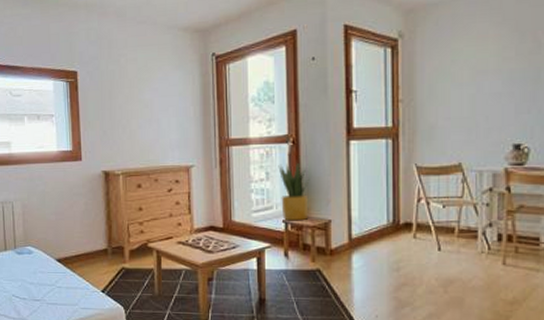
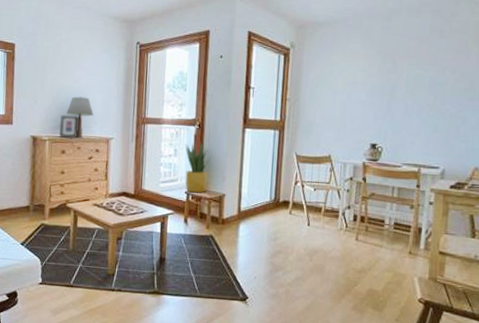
picture frame: none [132,144,153,171] -> present [59,115,79,139]
table lamp: none [139,122,169,169] -> present [66,96,94,139]

